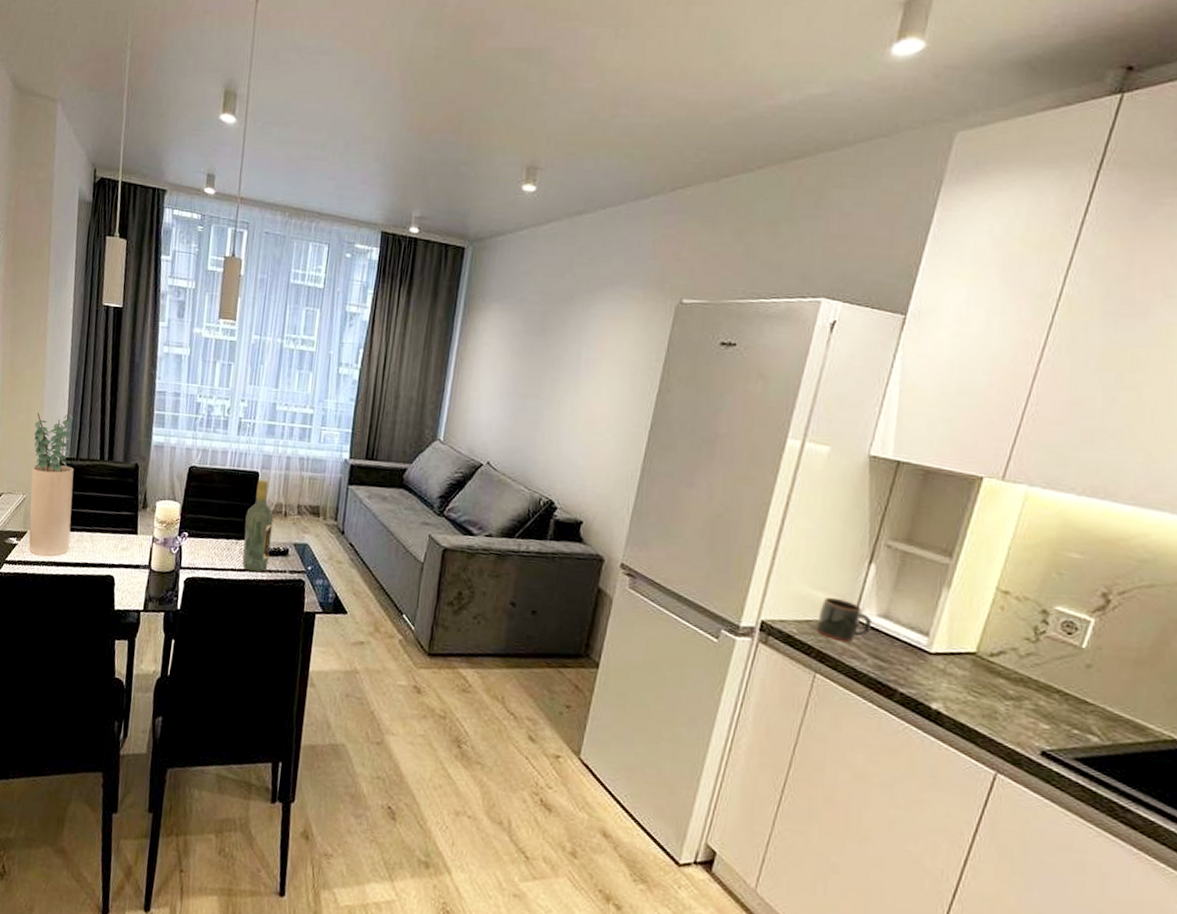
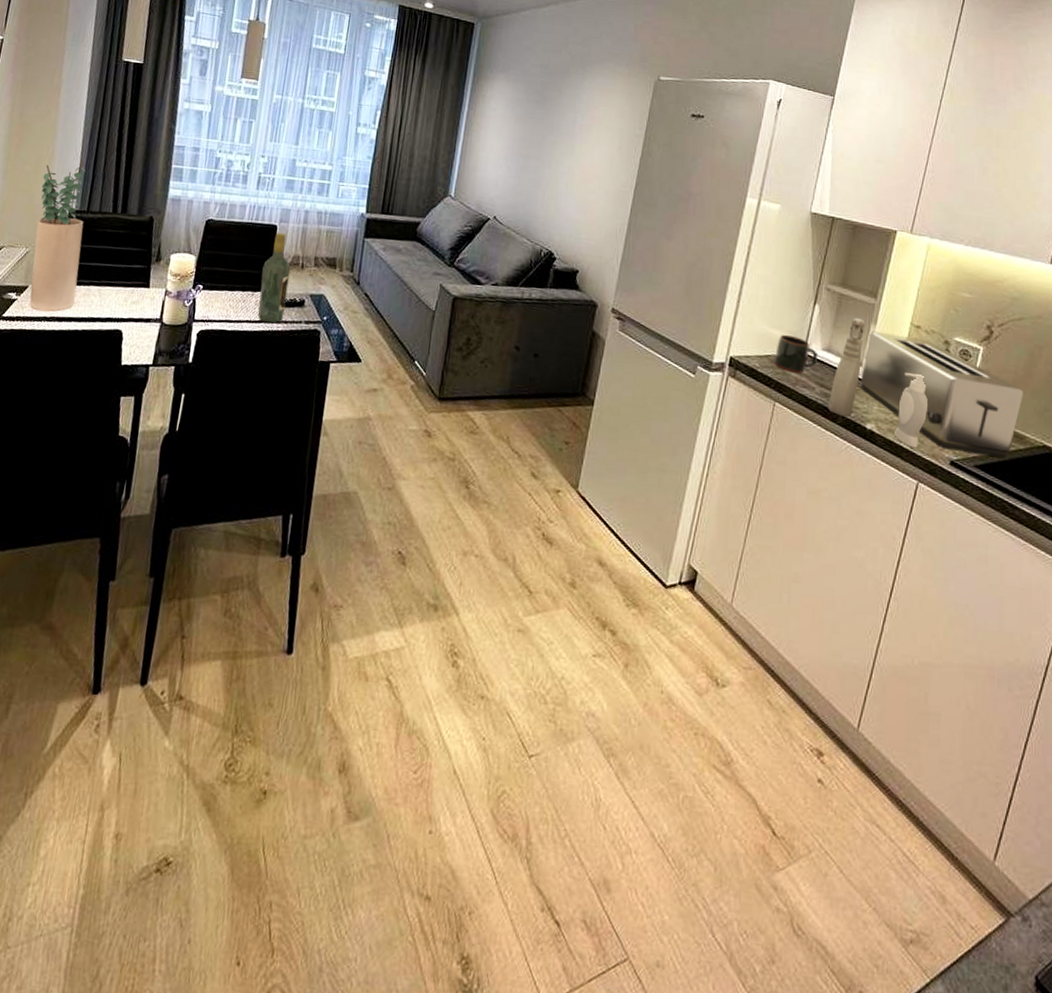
spray bottle: none [882,579,936,694] -> present [828,317,866,417]
toaster: none [926,596,1148,753] -> present [860,331,1023,459]
soap bottle: none [966,646,1016,734] -> present [893,373,929,449]

